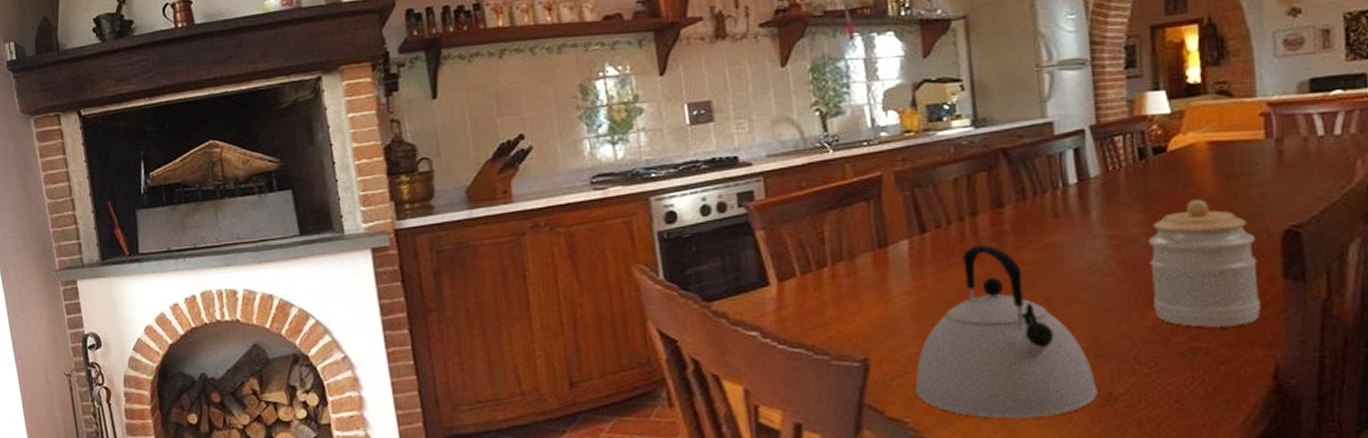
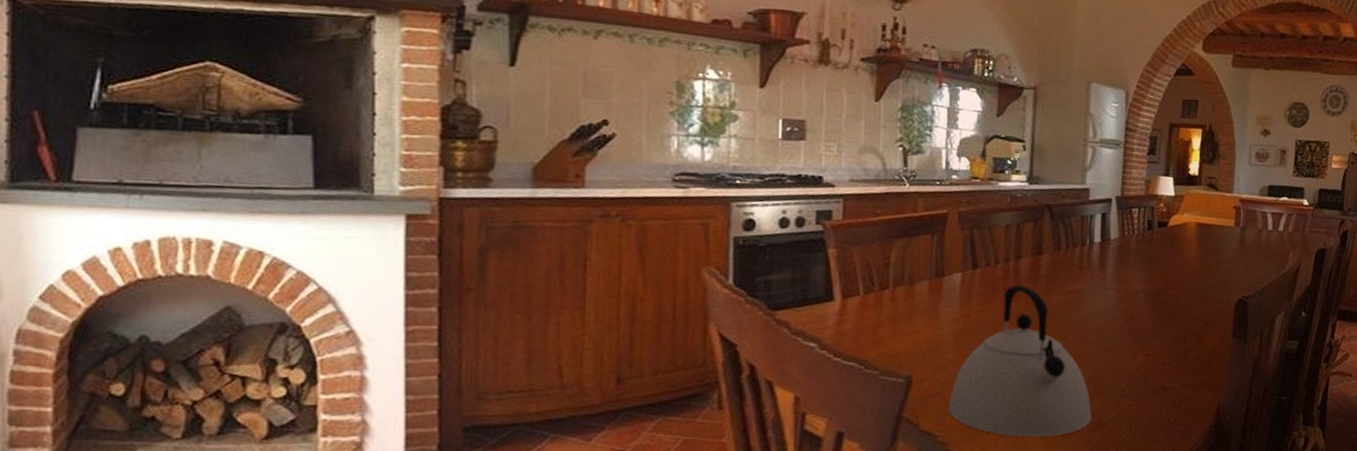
jar: present [1147,198,1261,327] -> none [1141,267,1218,372]

